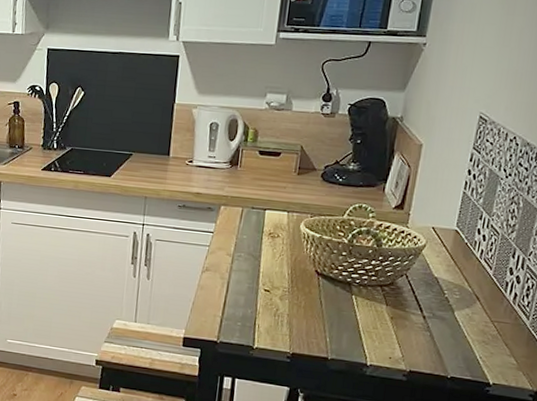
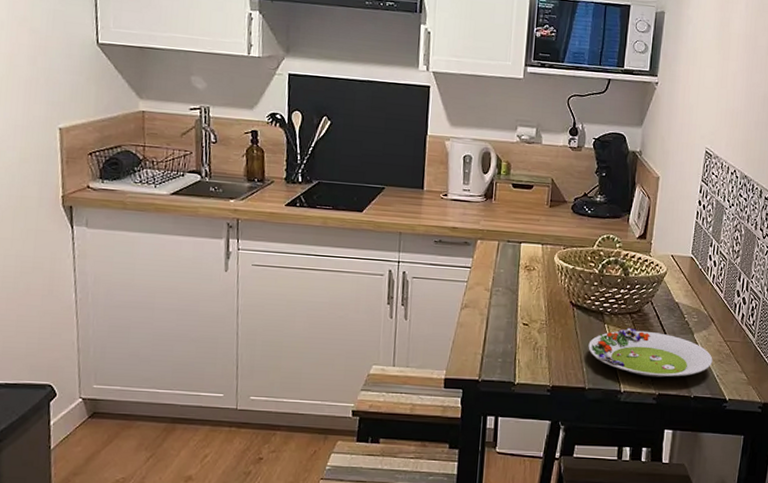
salad plate: none [333,300,476,355] -> present [588,327,713,378]

